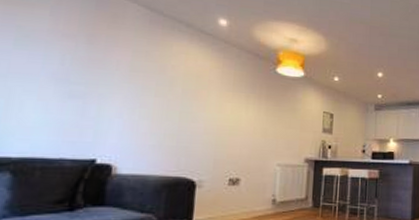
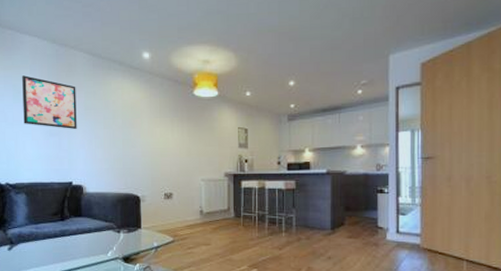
wall art: none [26,16,121,94] -> present [22,75,77,130]

